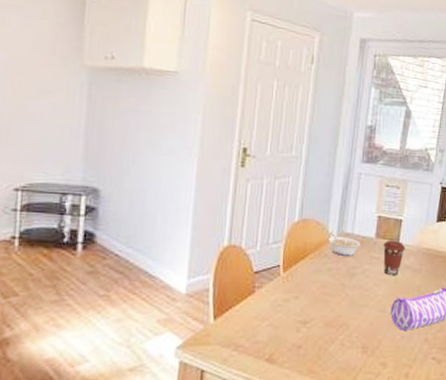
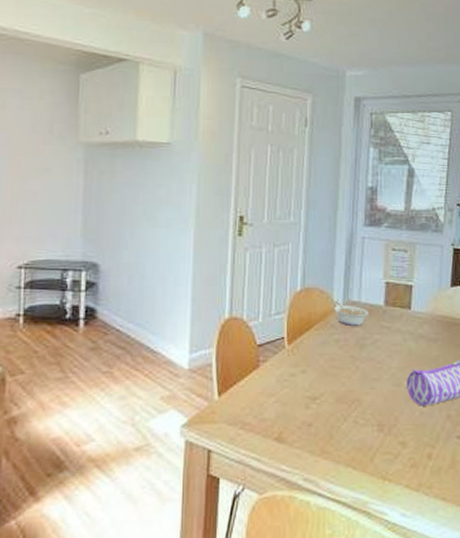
coffee cup: present [383,240,406,276] -> none [393,308,419,347]

